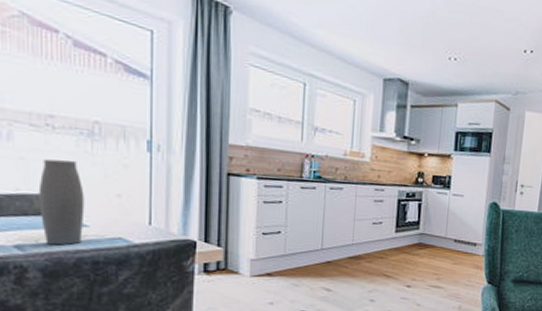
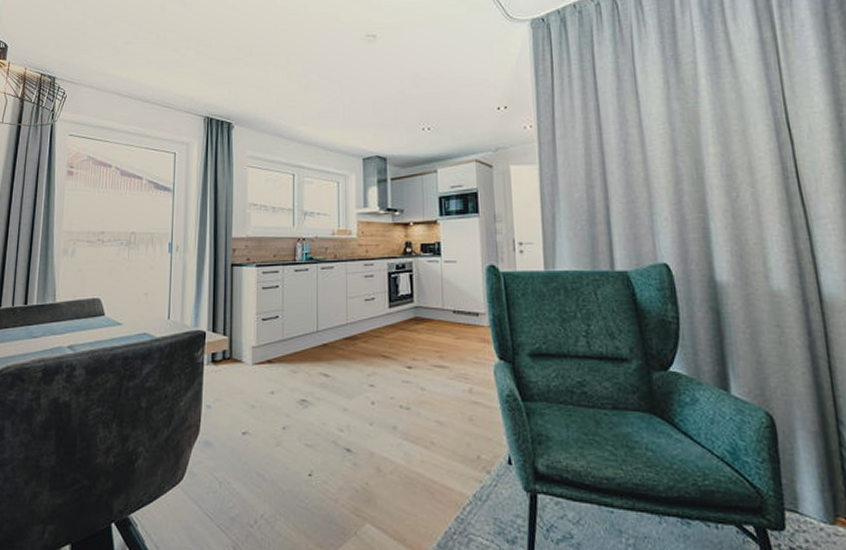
vase: present [38,159,85,246] -> none [88,267,121,344]

